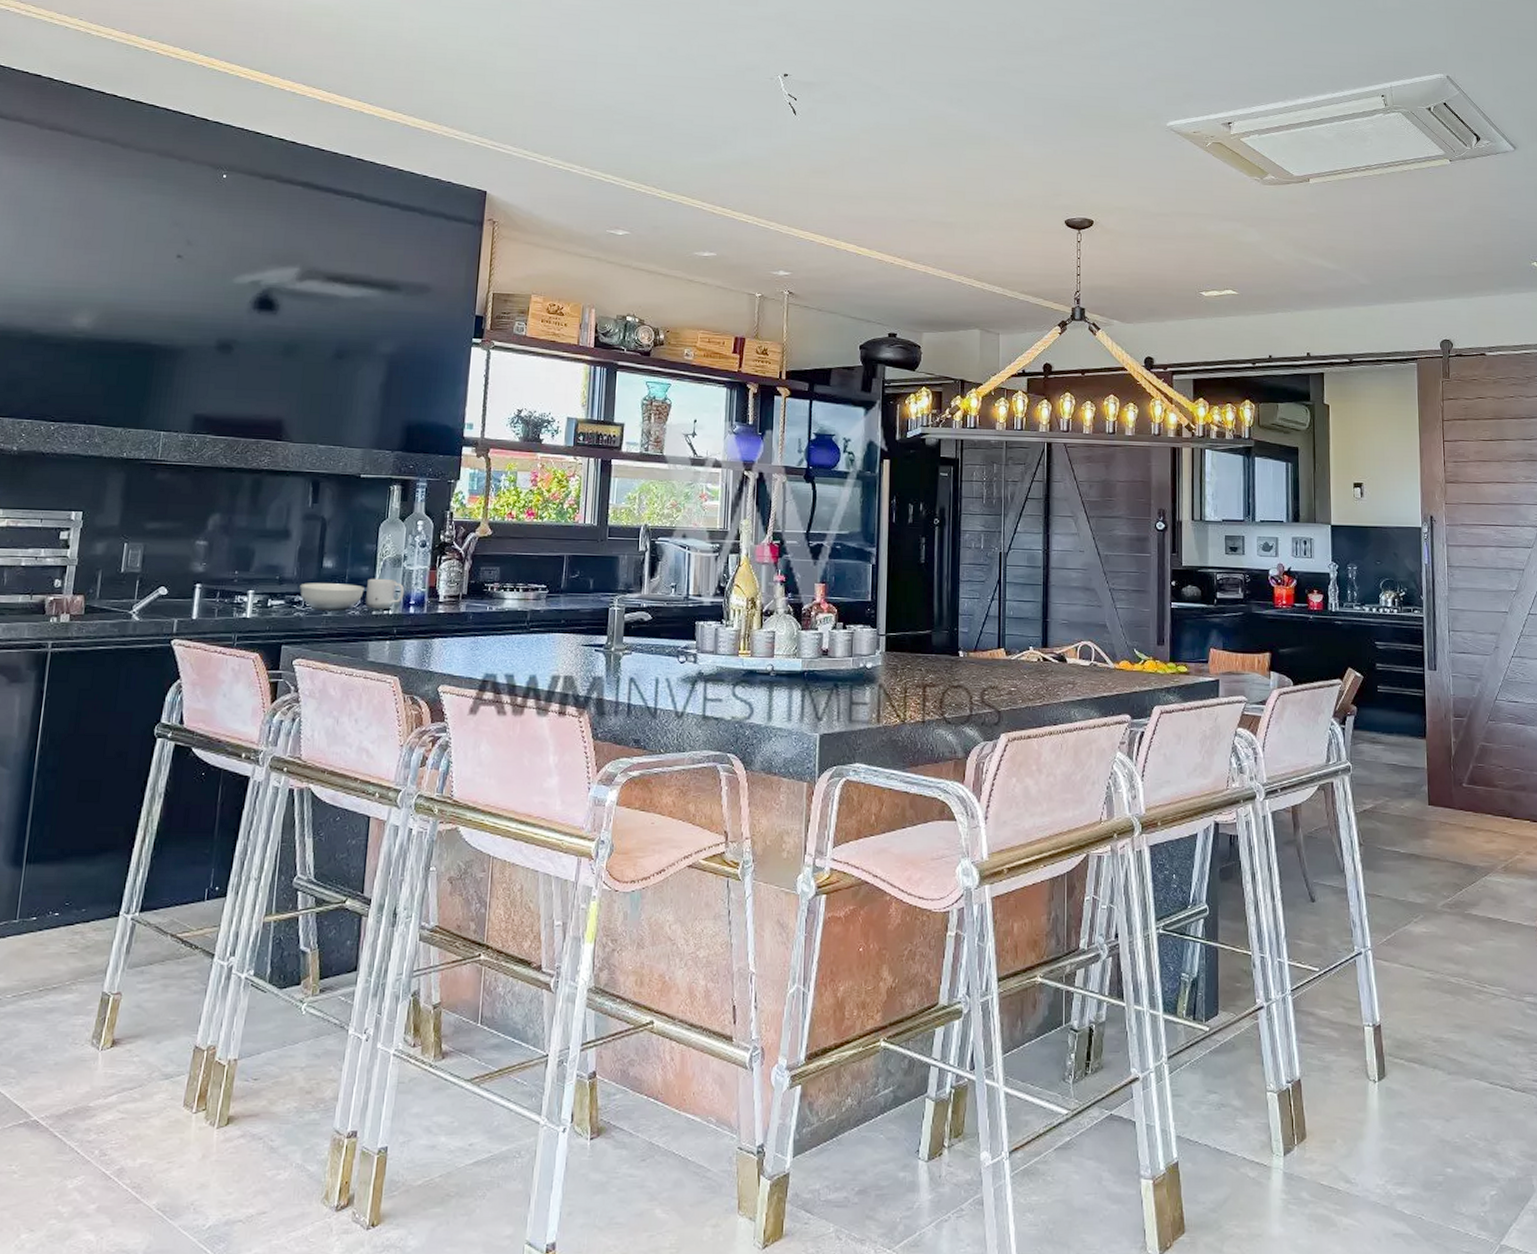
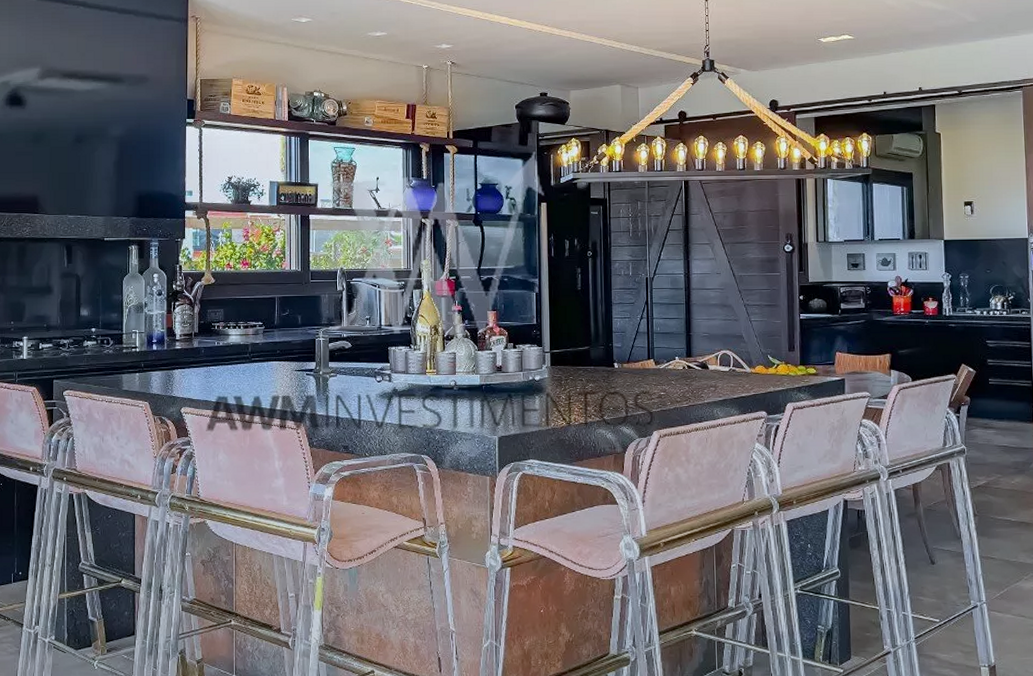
bowl: present [299,583,364,612] -> none [64,328,115,352]
mug: present [365,578,405,609] -> none [117,322,148,348]

